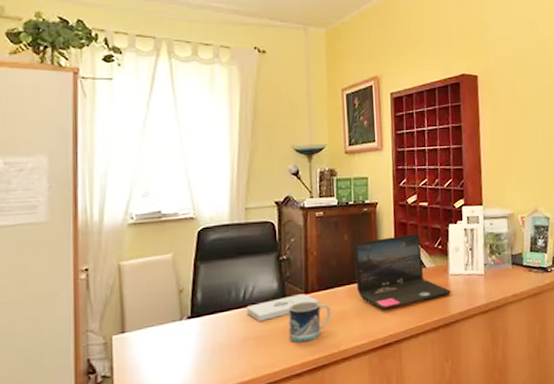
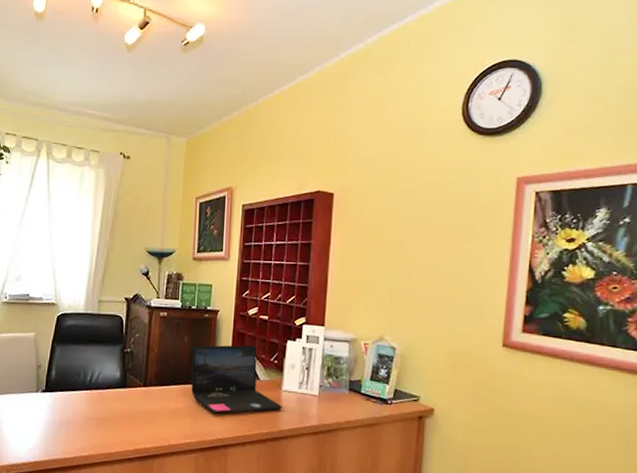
notepad: present [246,294,320,322] -> none [91,386,156,406]
mug: present [288,301,332,343] -> none [126,393,166,431]

